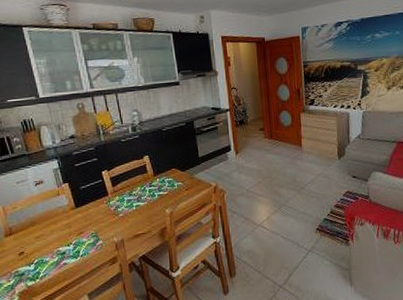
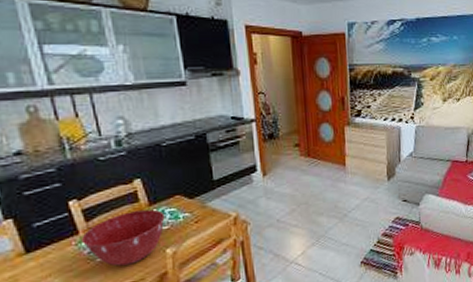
mixing bowl: none [110,179,165,221] -> present [81,209,165,266]

